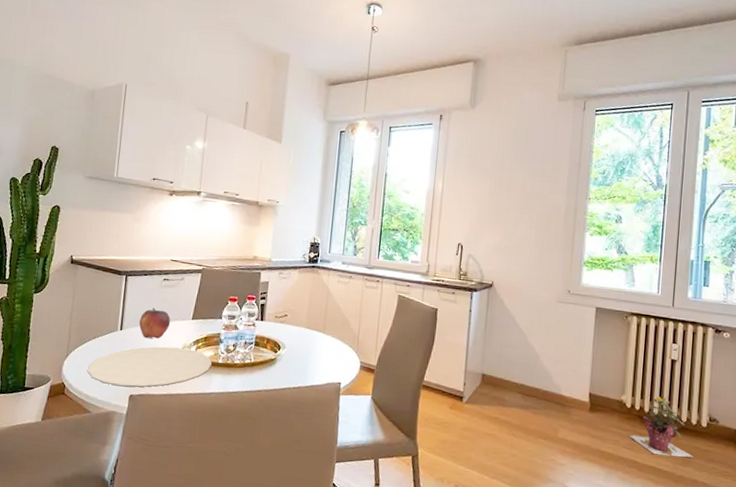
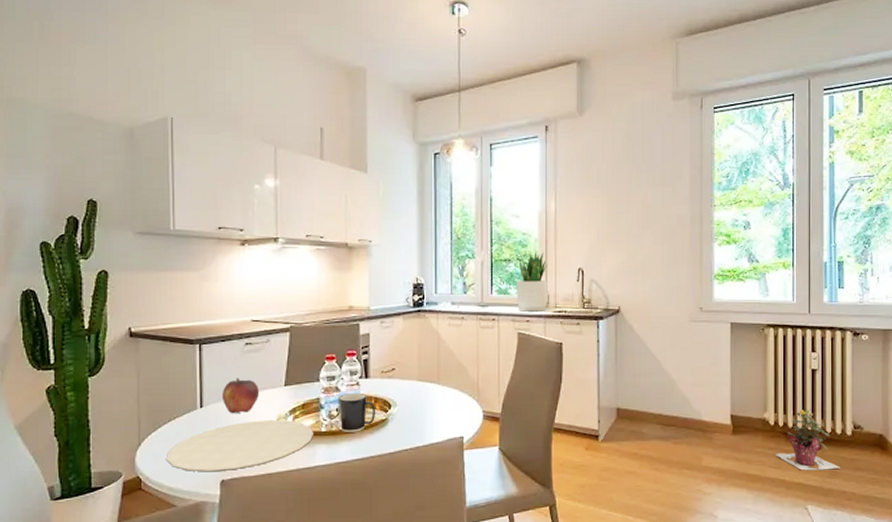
mug: none [235,332,267,368] -> present [337,392,375,434]
planter: none [400,224,431,279] -> present [517,251,548,312]

